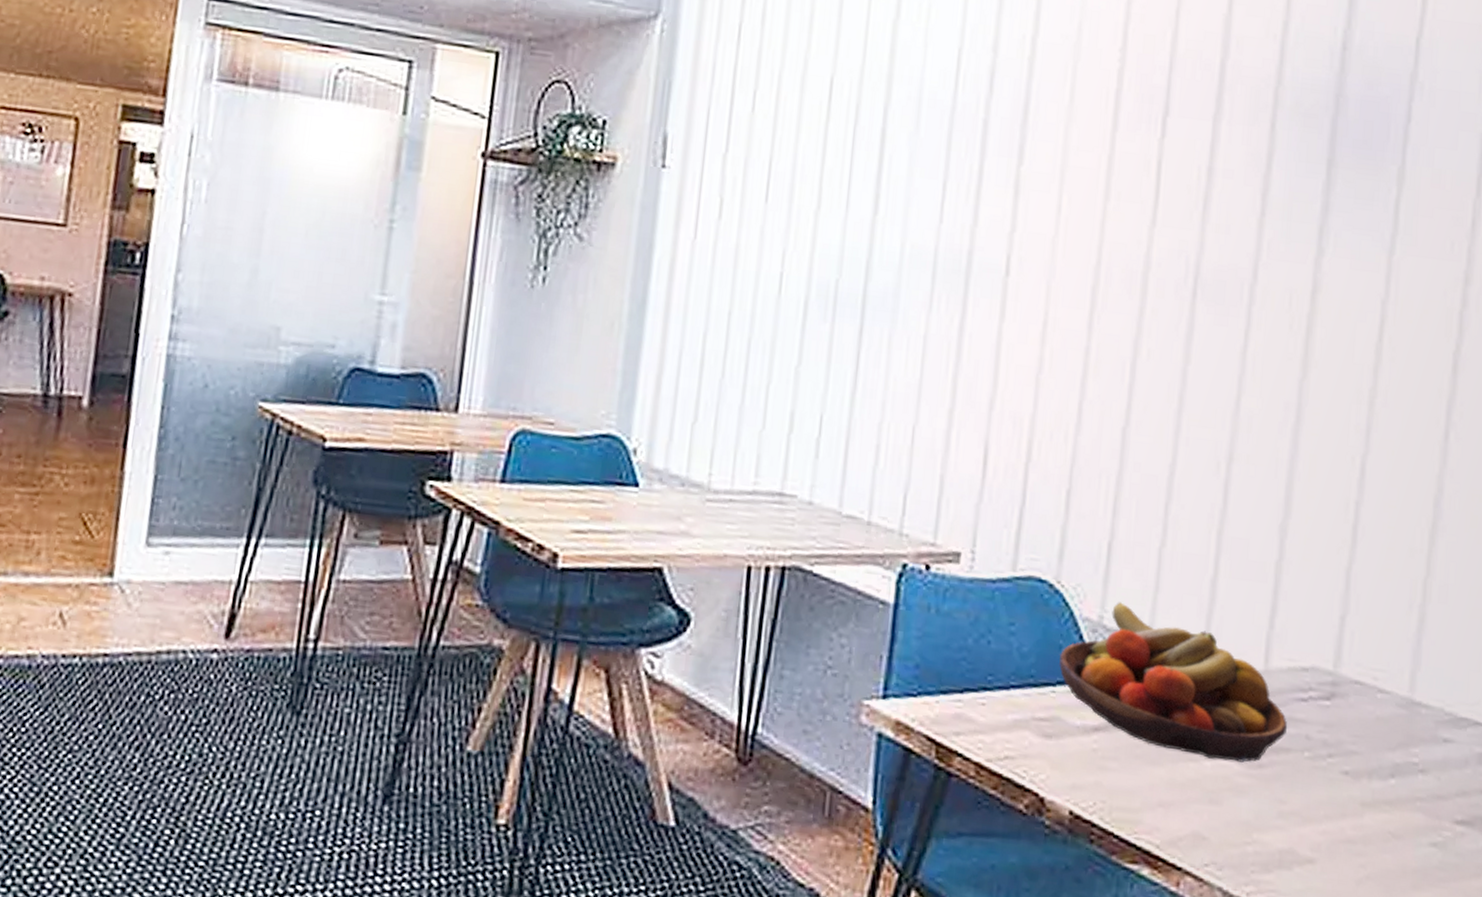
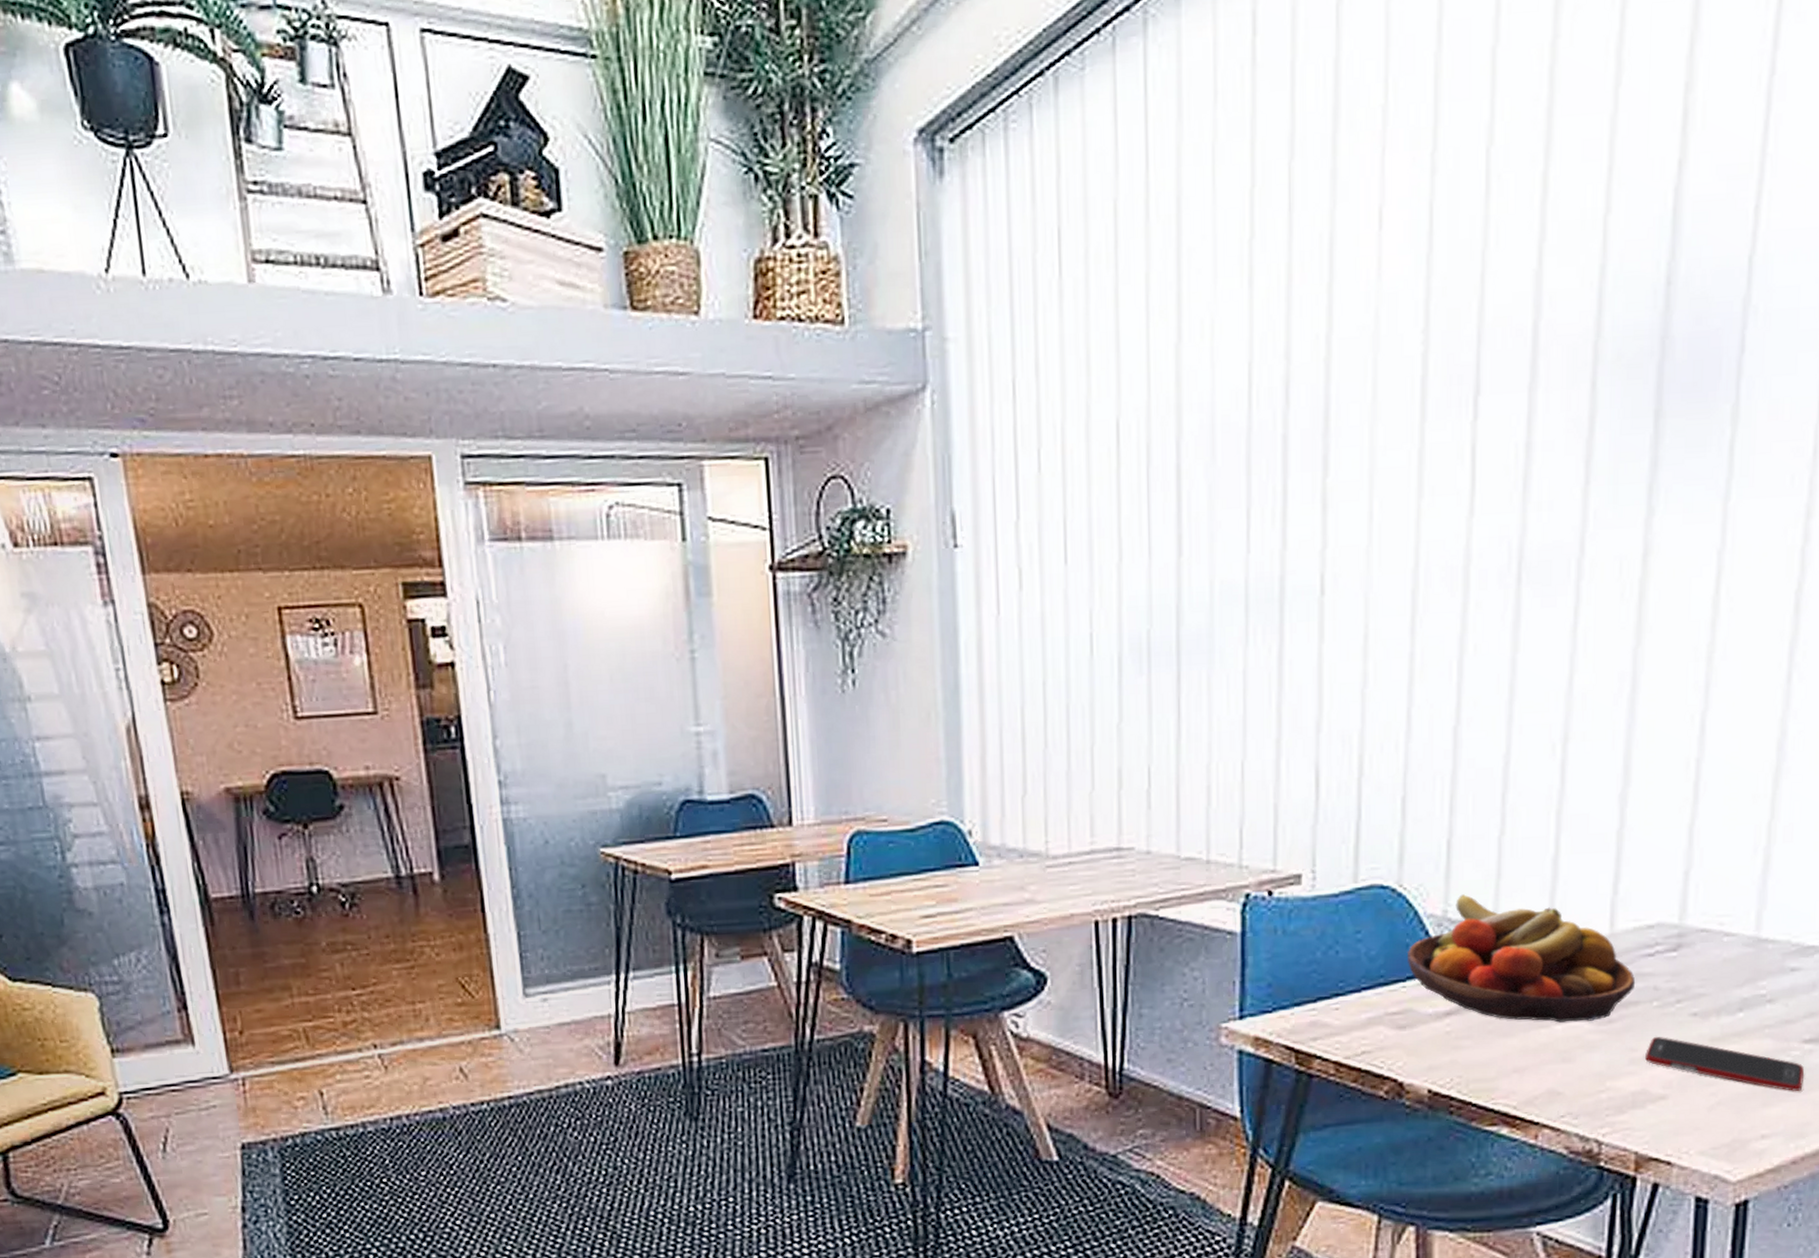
cell phone: none [1294,790,1456,878] -> present [1645,1036,1805,1091]

